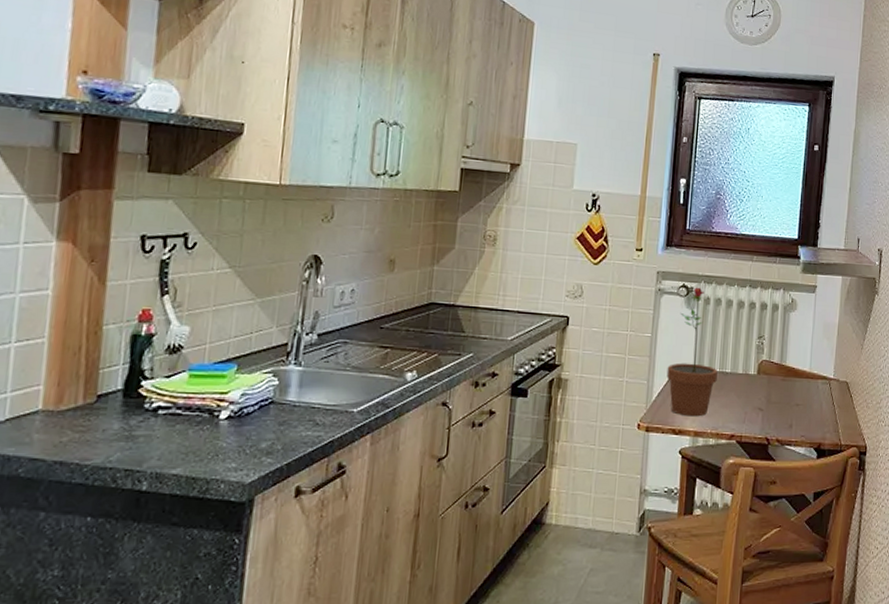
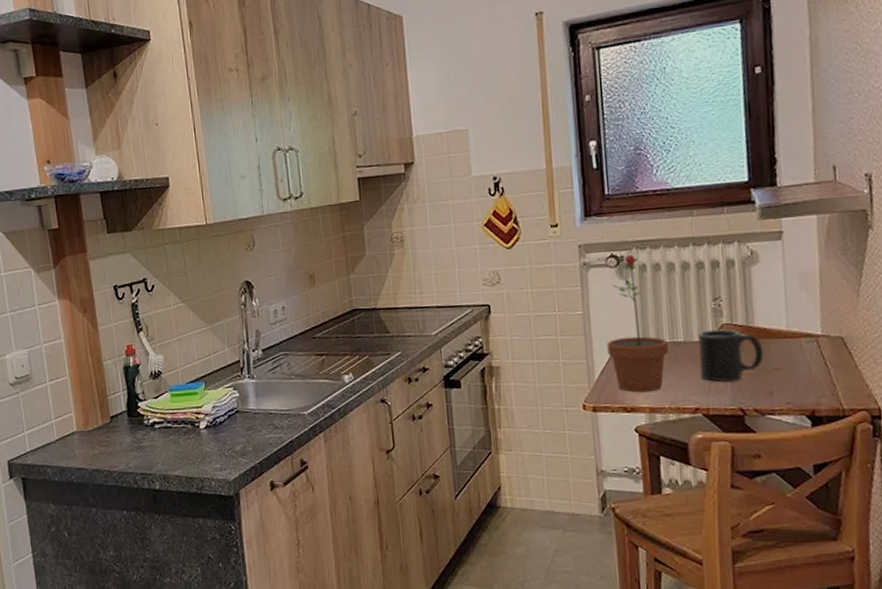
mug: none [739,364,790,412] -> present [698,329,764,382]

